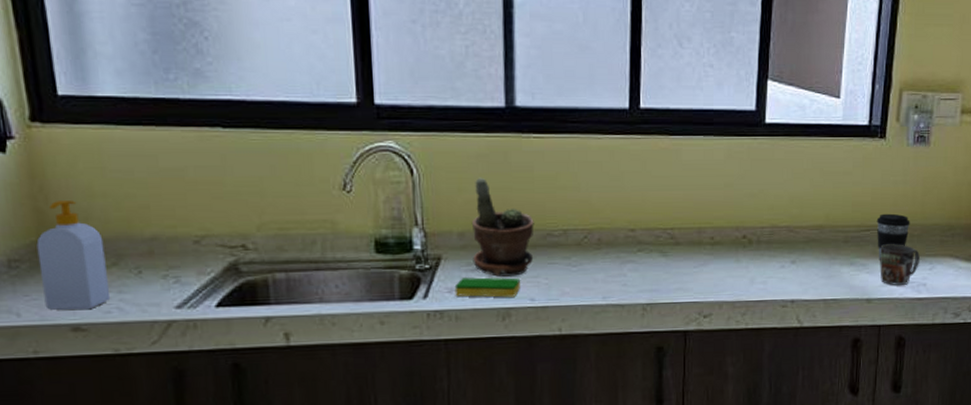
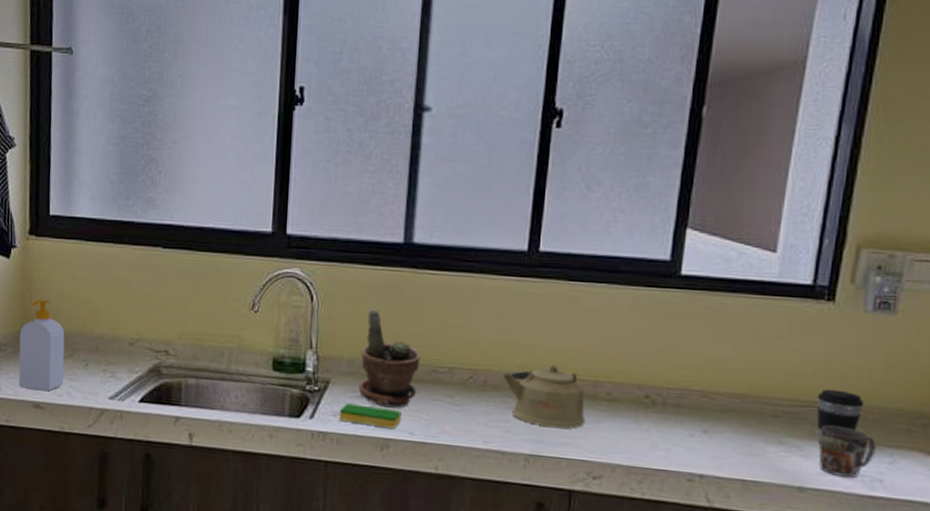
kettle: none [616,216,693,276] -> present [503,364,585,429]

